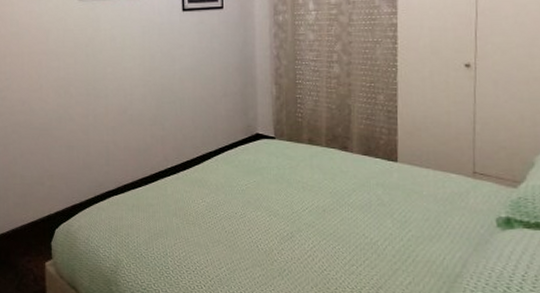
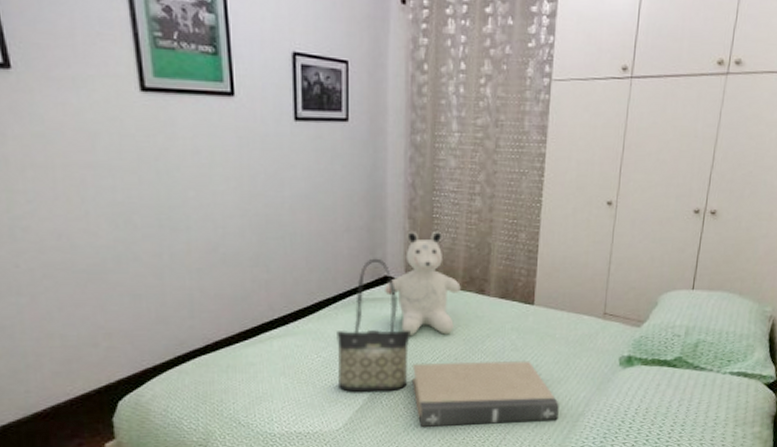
tote bag: none [218,118,281,237] -> present [337,258,410,393]
stuffed animal: none [257,94,325,187] -> present [385,230,461,335]
book: none [284,212,434,281] -> present [413,361,559,427]

